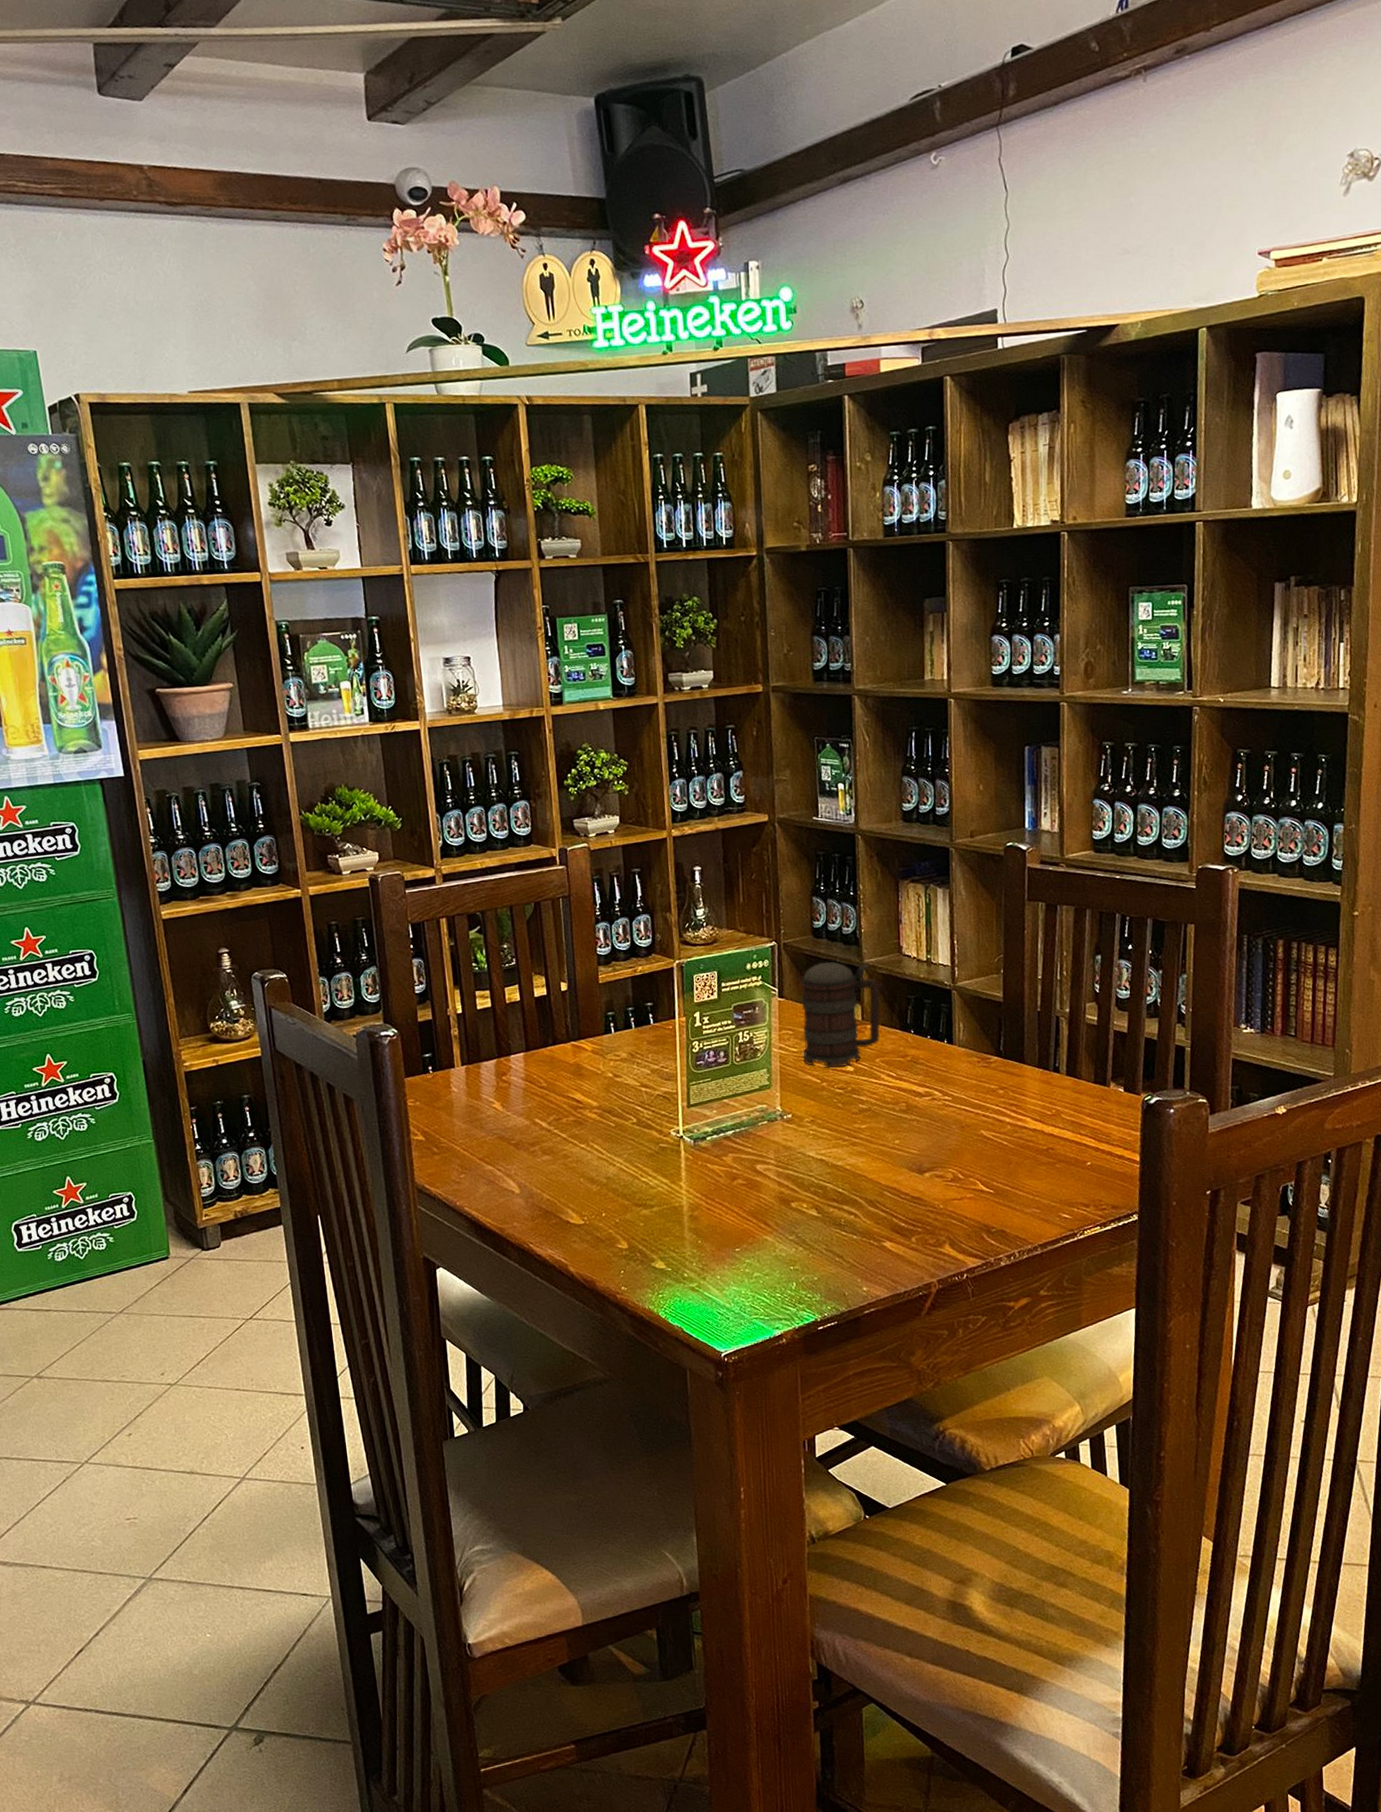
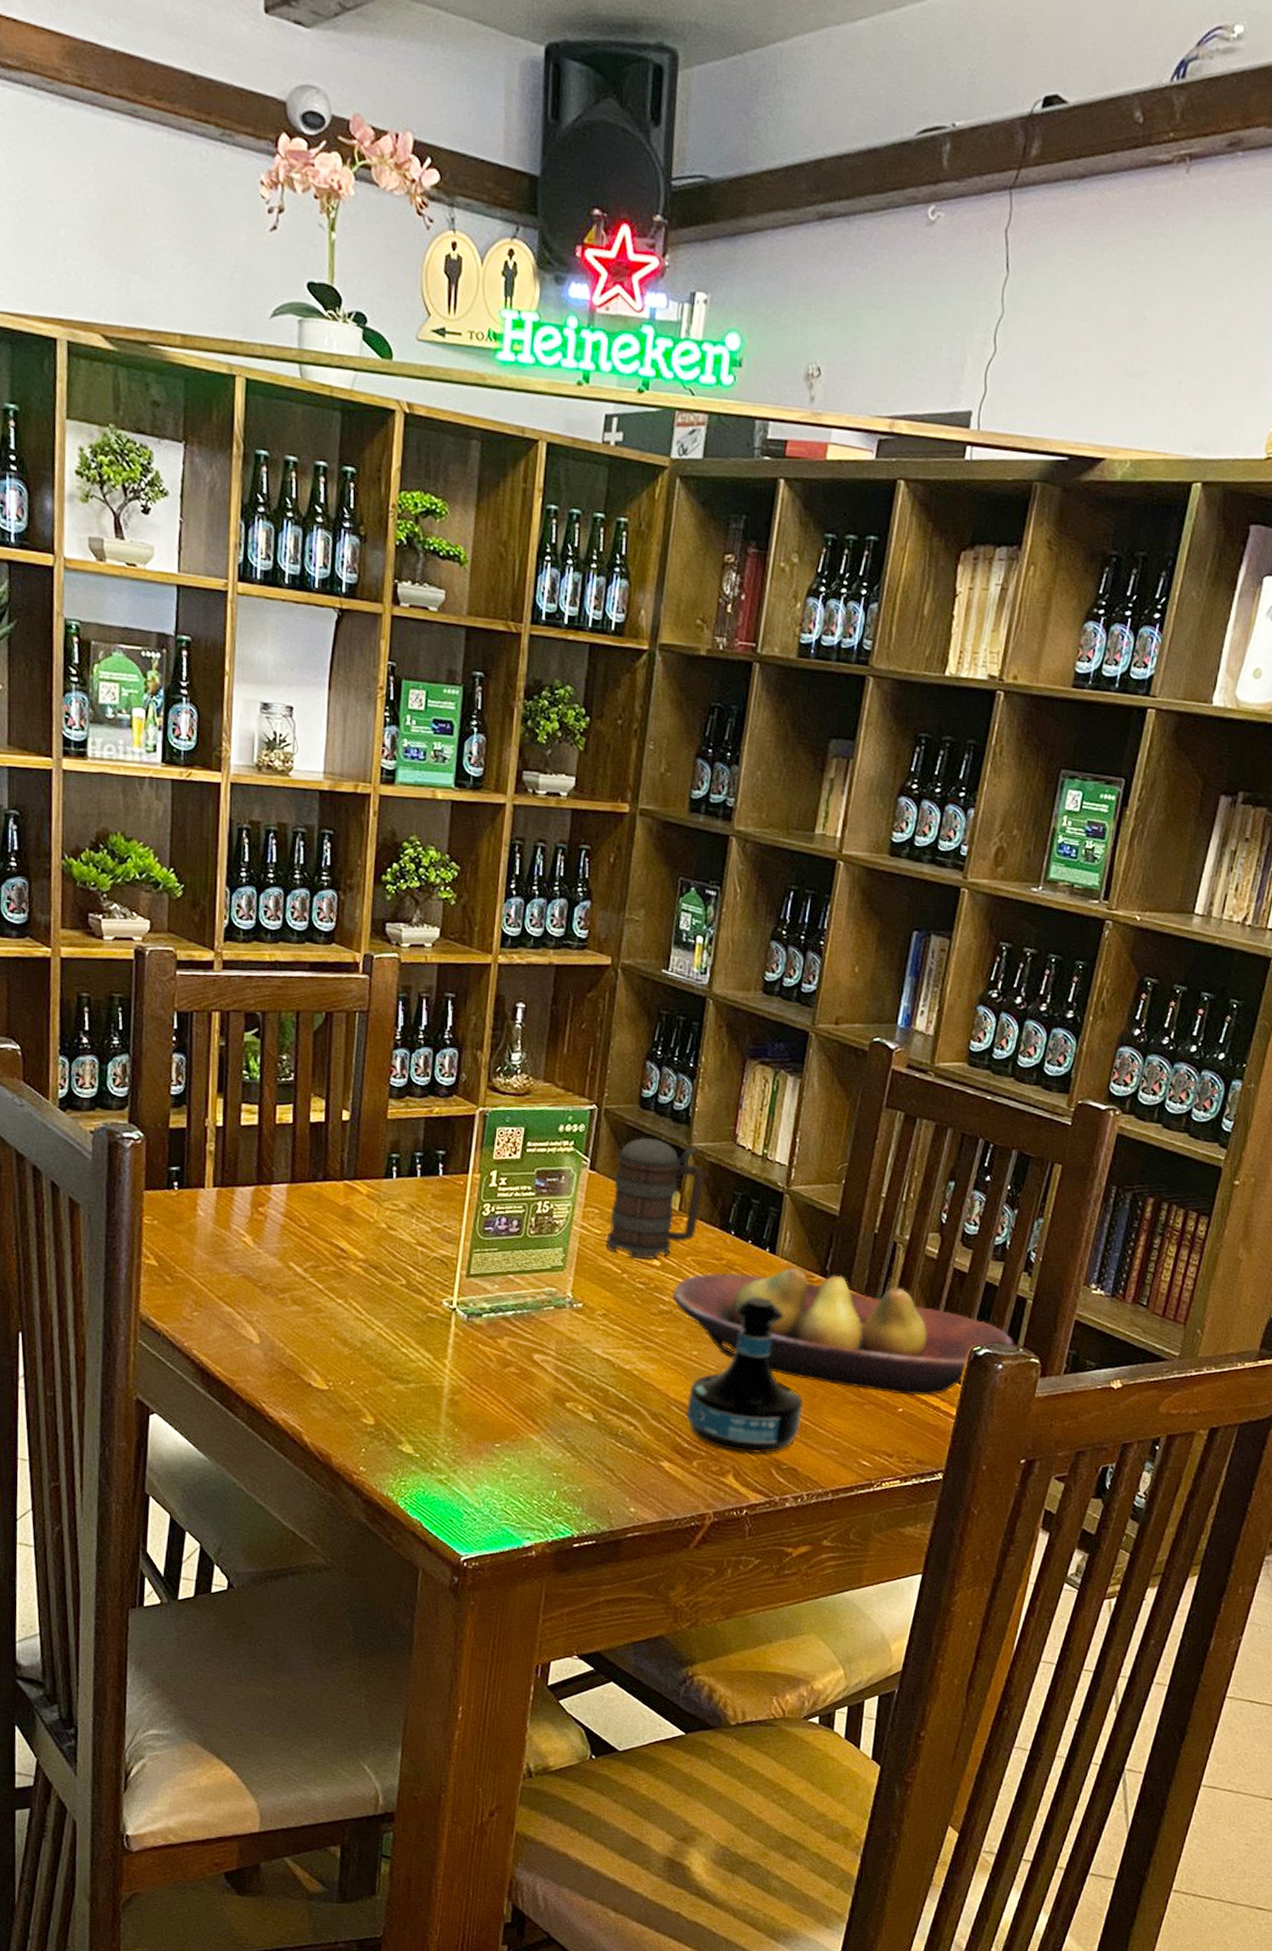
fruit bowl: none [868,1053,1180,1151] -> present [672,1268,1013,1396]
tequila bottle: none [897,1084,1002,1223] -> present [686,1297,803,1454]

